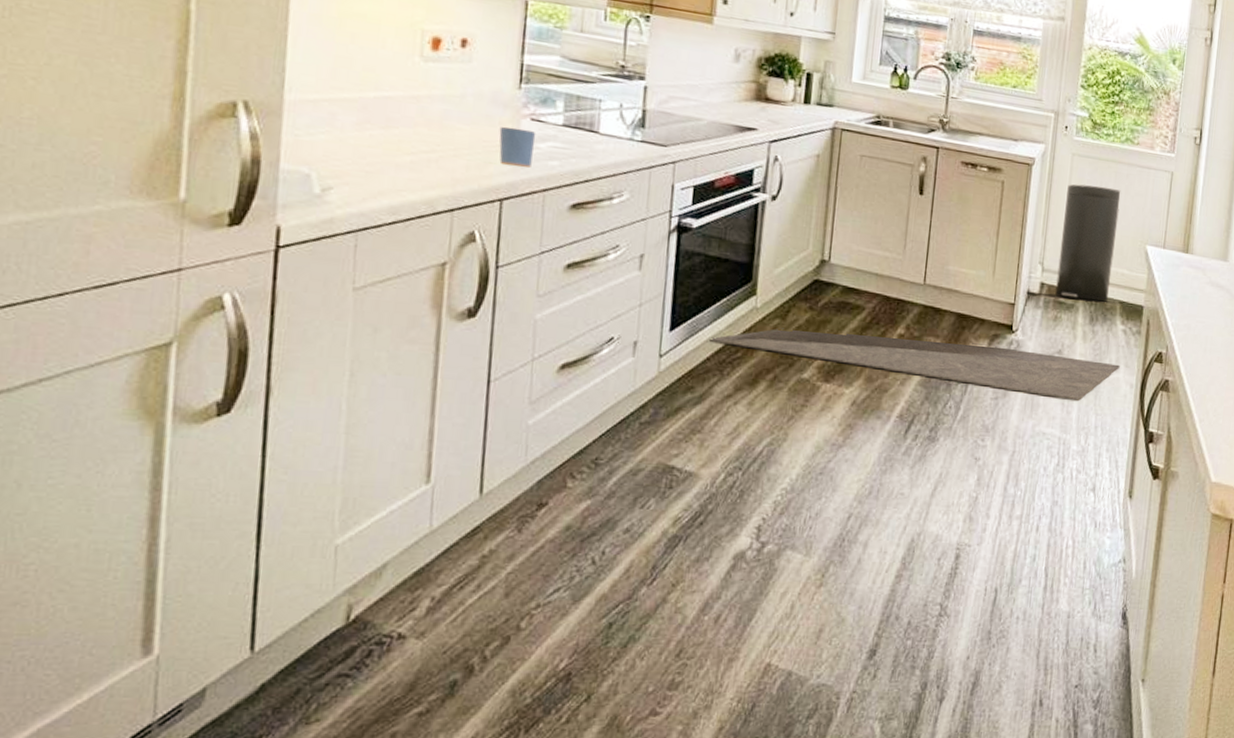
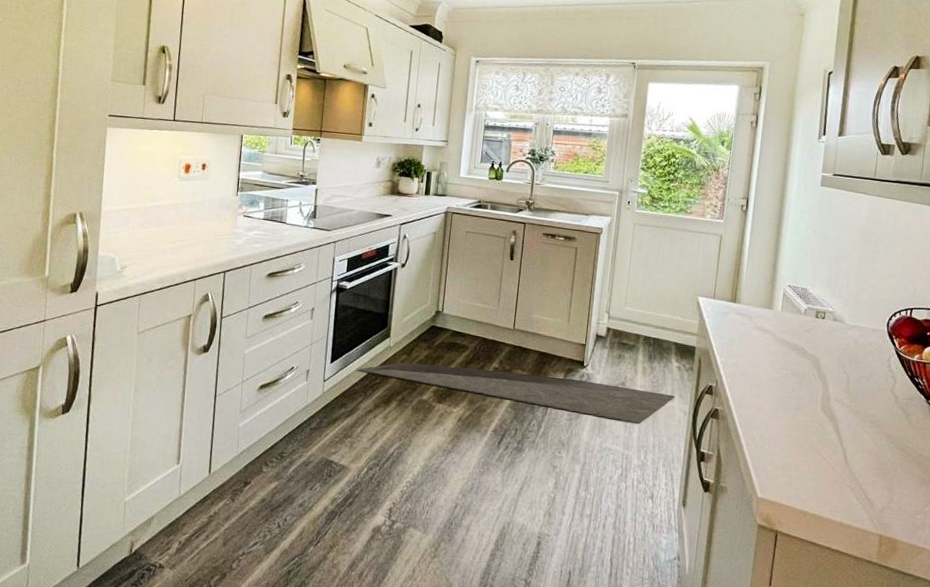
mug: present [499,126,536,169] -> none [224,221,247,250]
pedal bin: present [1055,184,1121,302] -> none [619,248,676,344]

